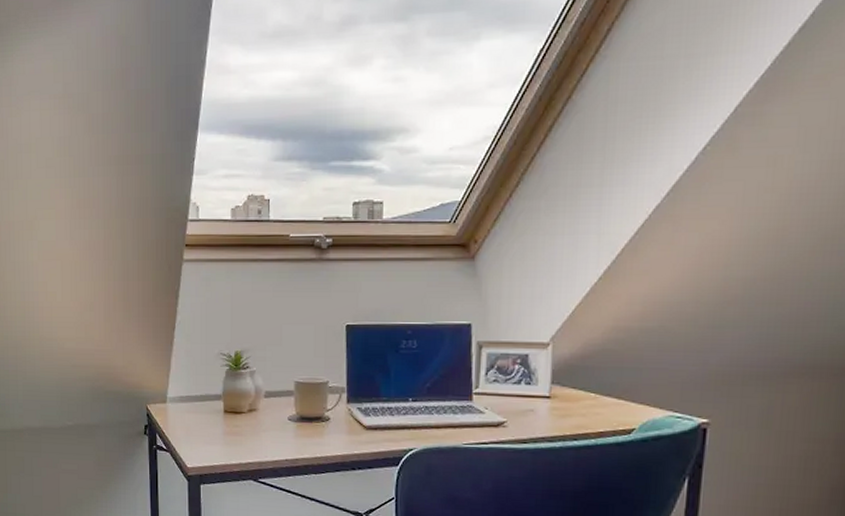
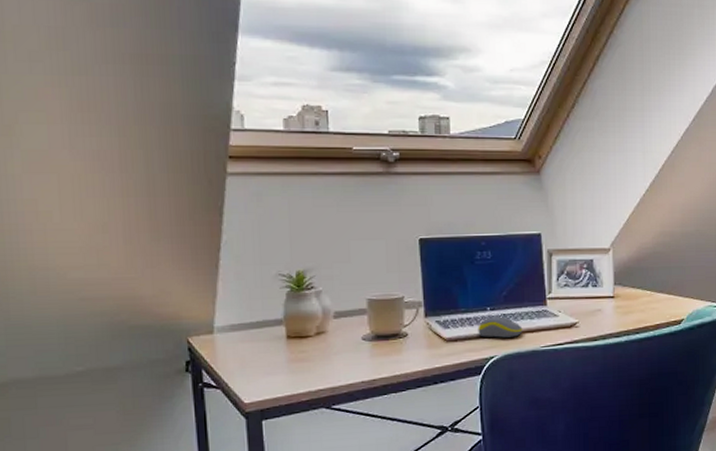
computer mouse: none [398,408,445,431] -> present [478,316,523,338]

